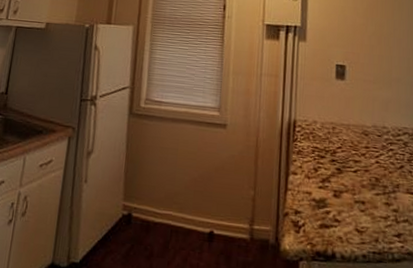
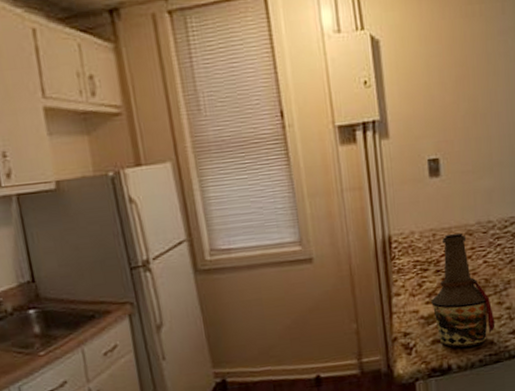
bottle: none [324,130,382,240] -> present [431,233,496,348]

